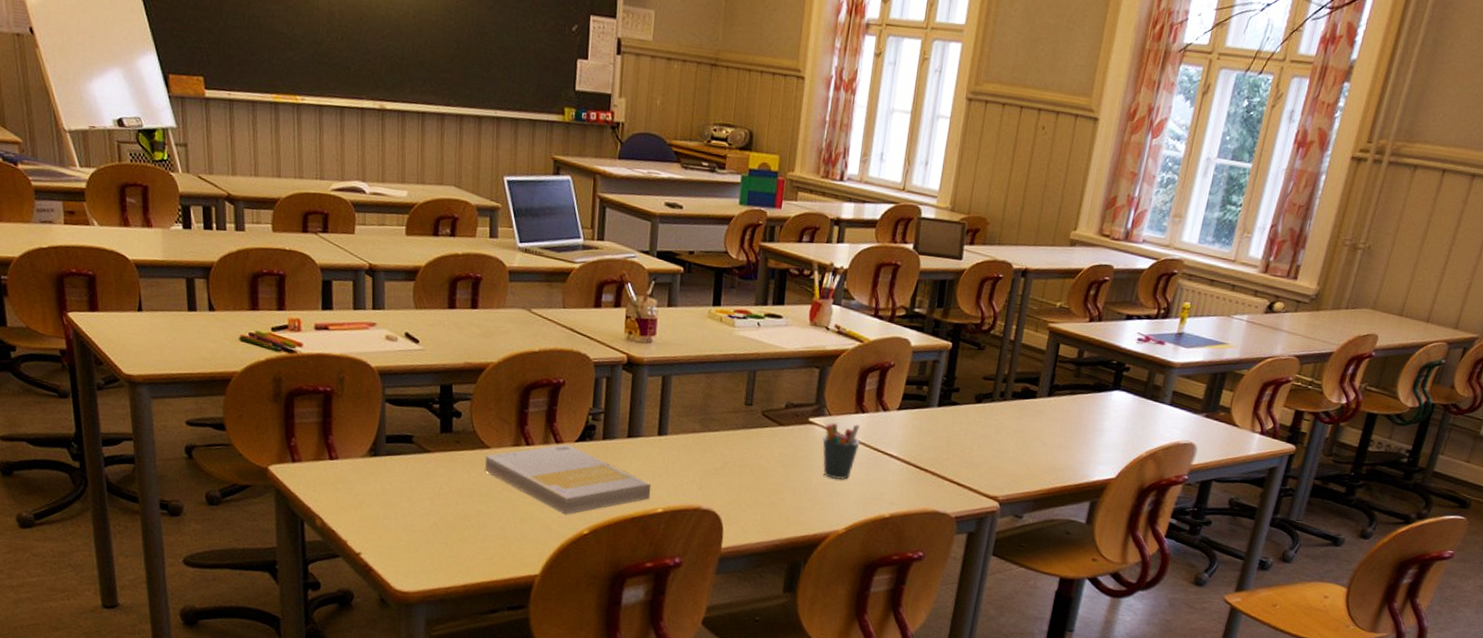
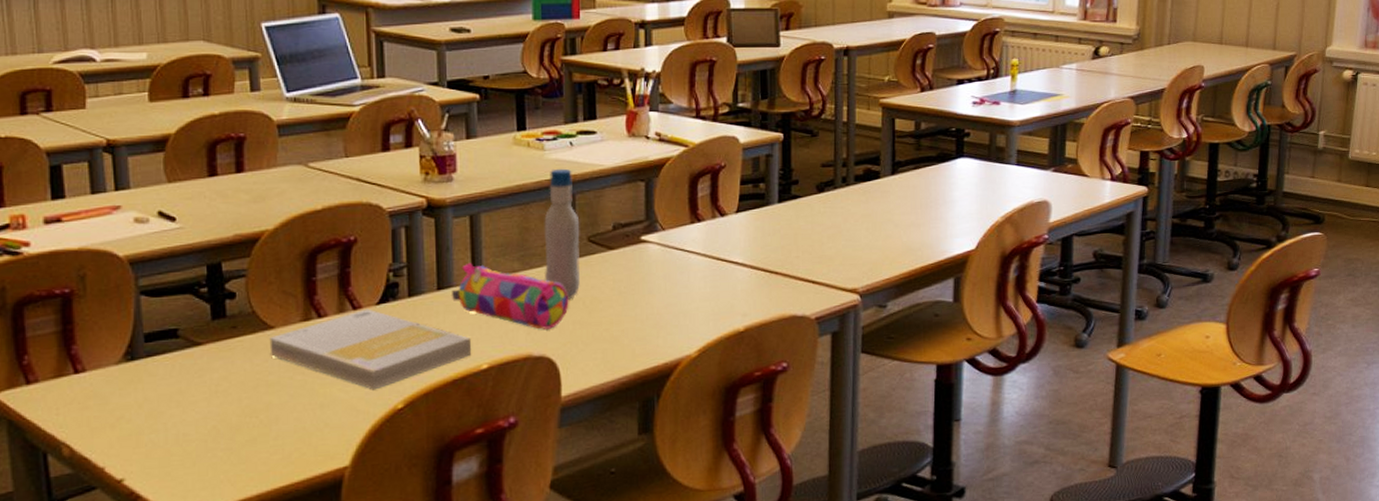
pencil case: none [638,417,739,487] -> present [451,262,569,329]
bottle: none [719,345,757,464] -> present [544,168,580,300]
pen holder: present [823,422,860,480] -> none [659,234,700,299]

